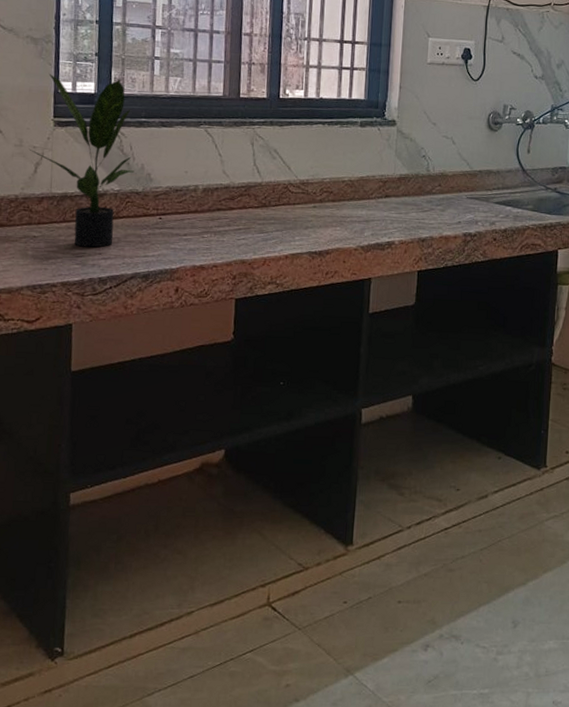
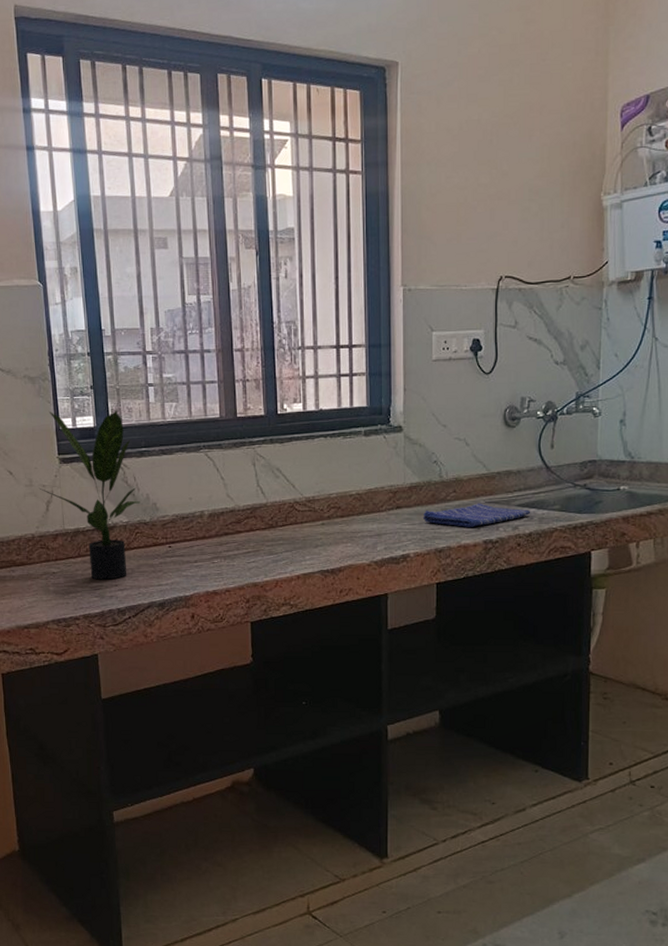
dish towel: none [409,198,507,220] -> present [422,503,531,527]

